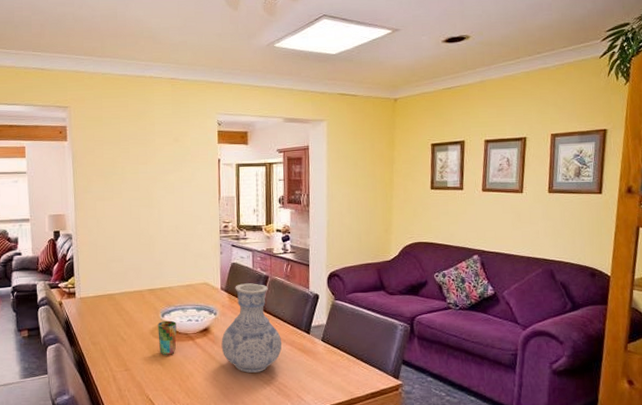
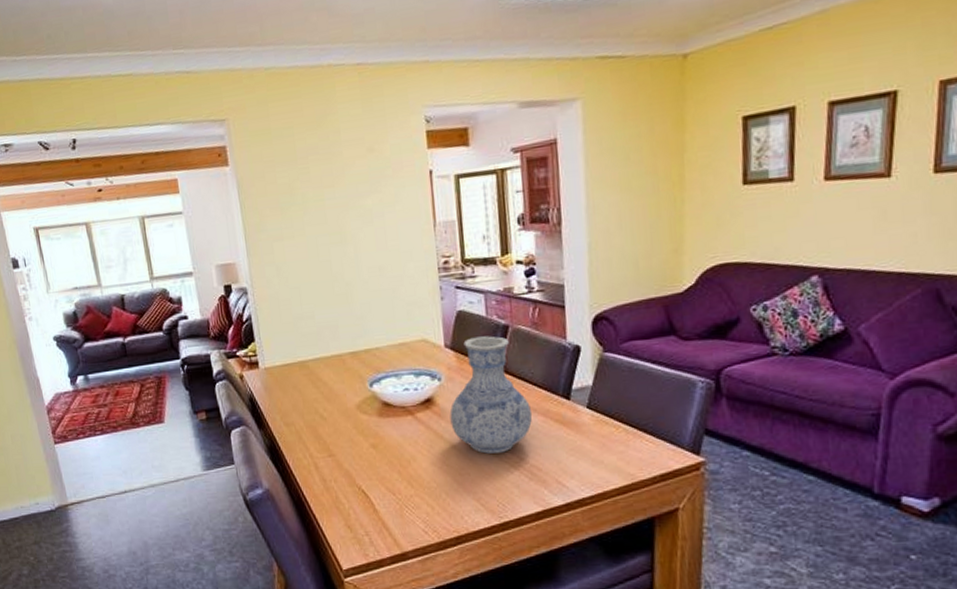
cup: present [157,320,177,355] -> none [365,391,391,435]

